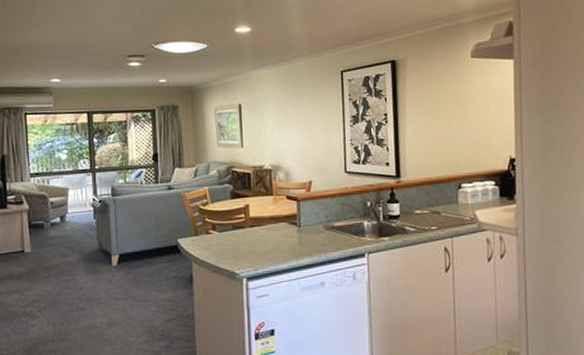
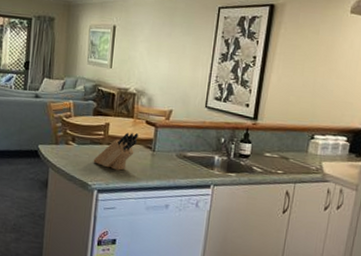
knife block: none [237,211,281,253] -> present [93,132,139,171]

